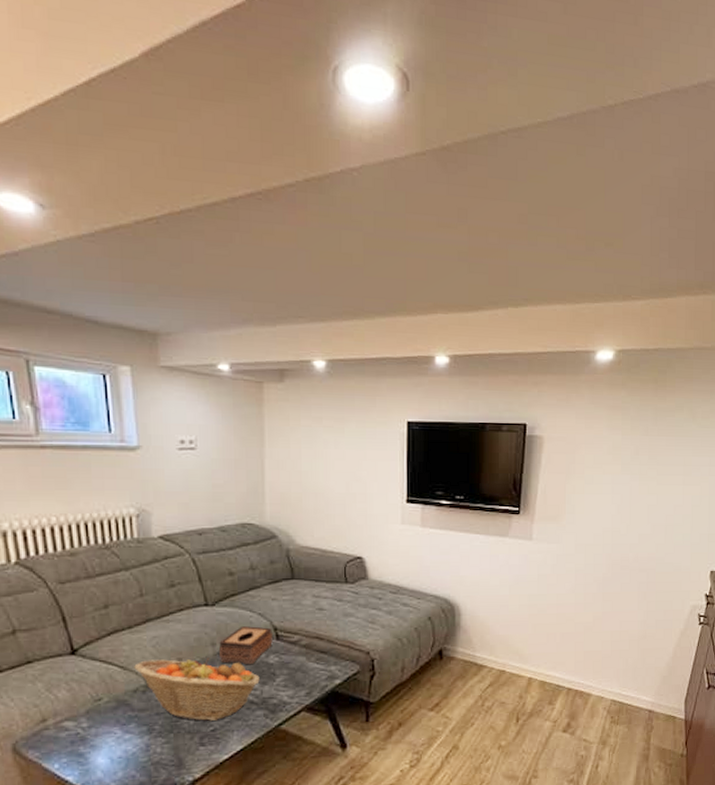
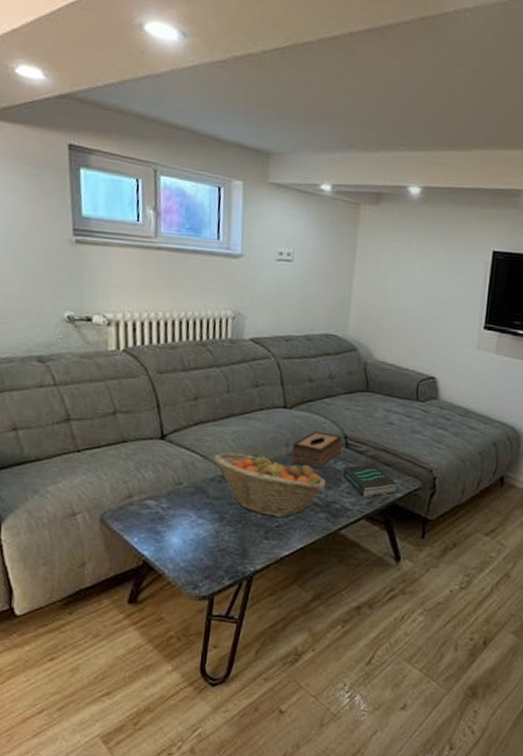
book: none [277,653,336,689] -> present [343,464,398,498]

